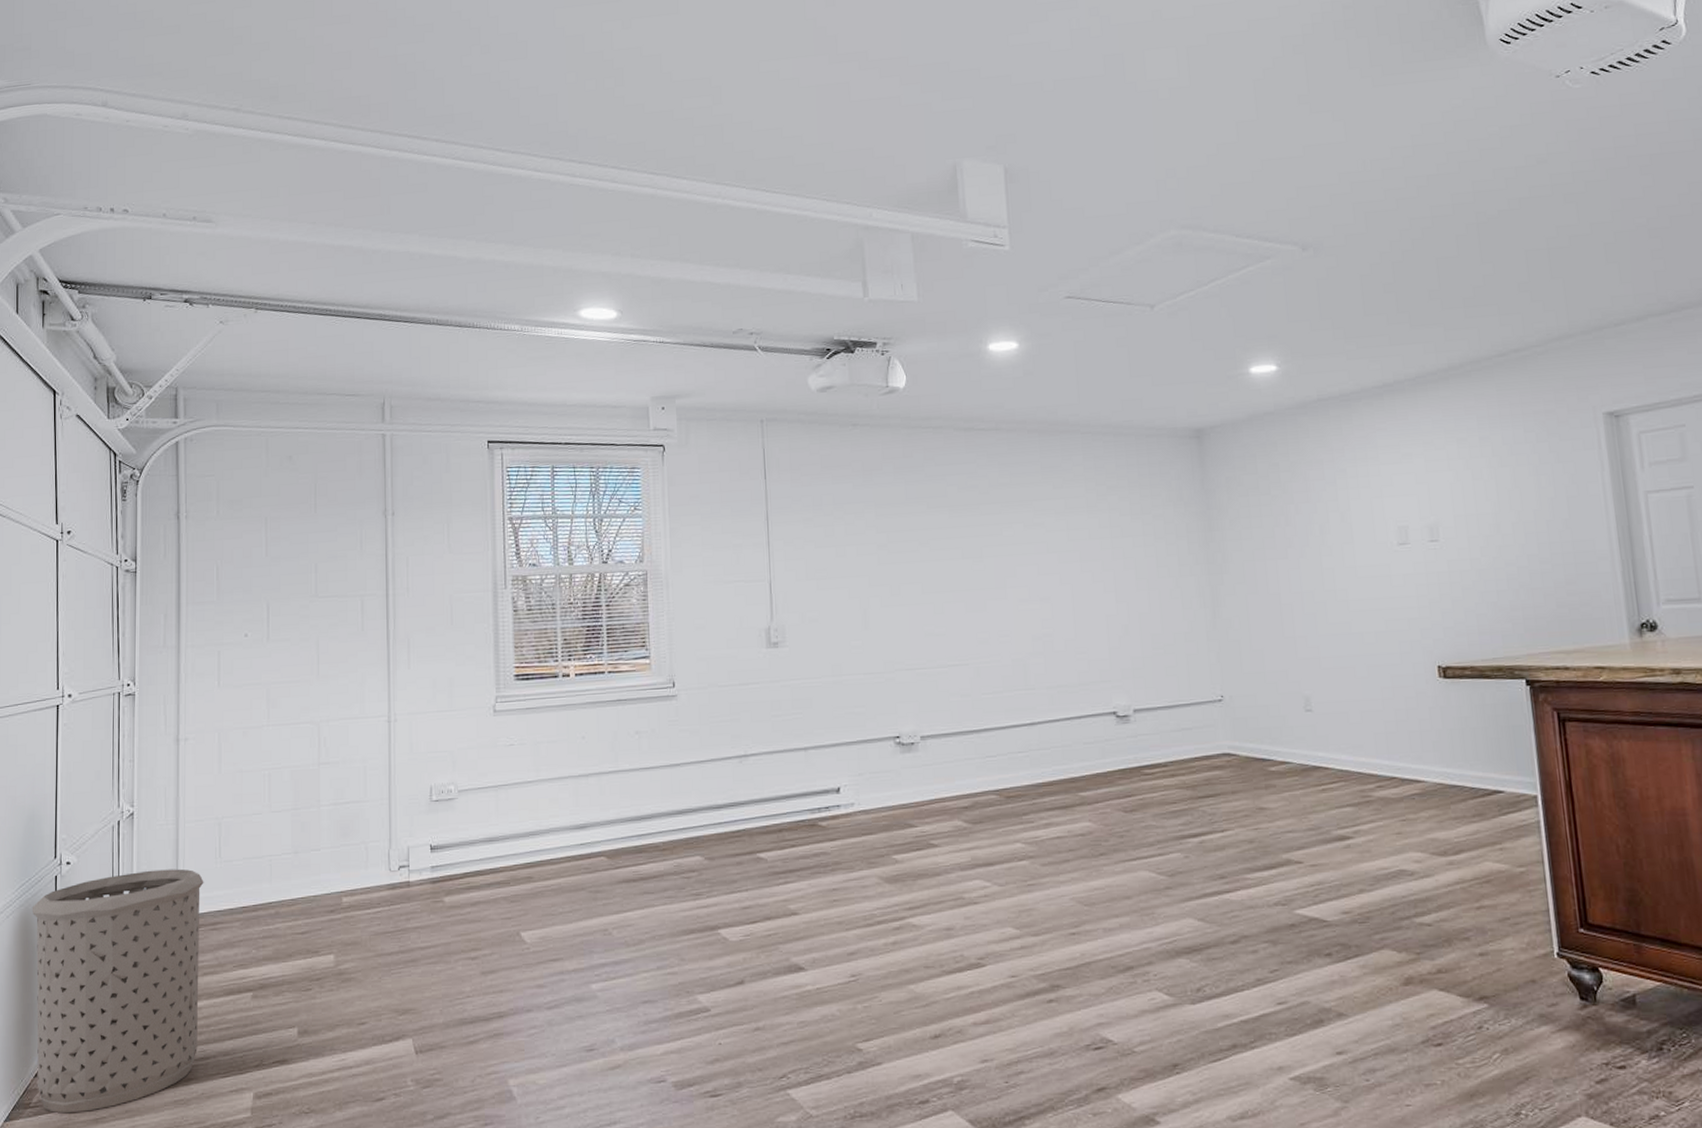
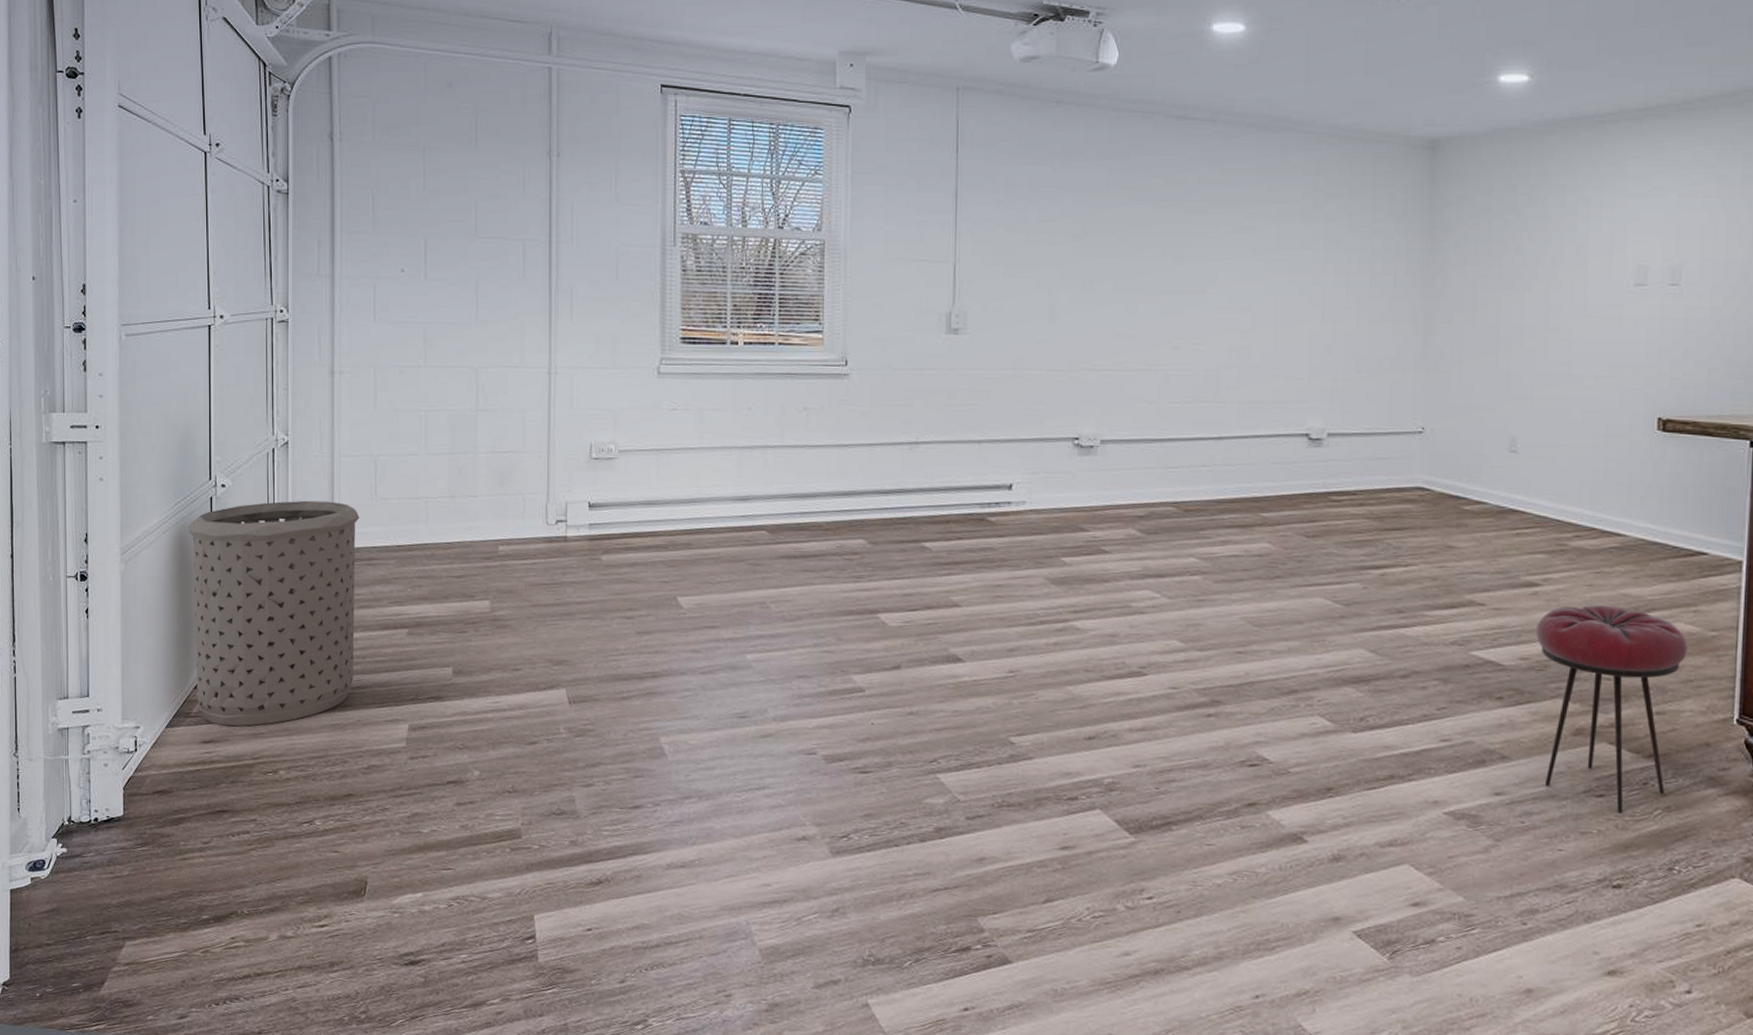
stool: none [1353,851,1500,1061] -> present [1535,604,1688,814]

